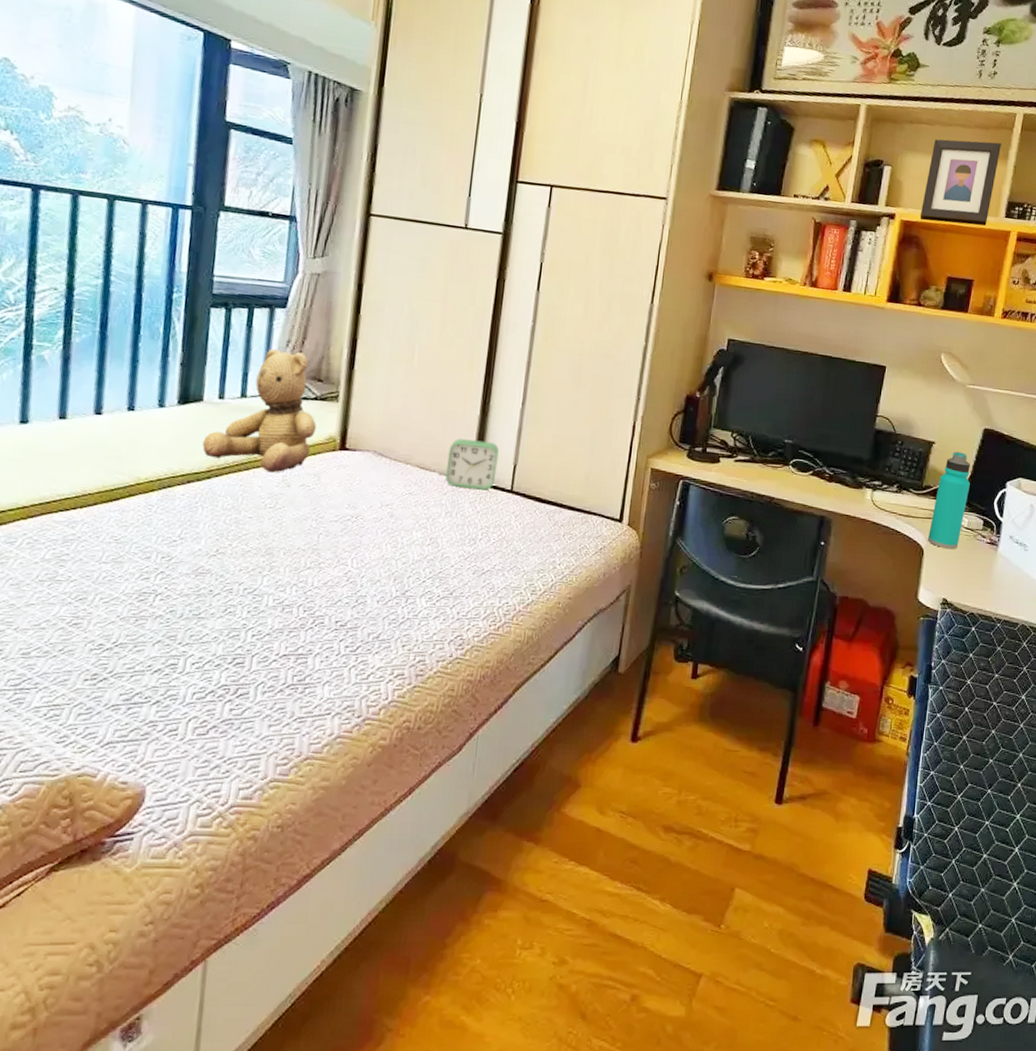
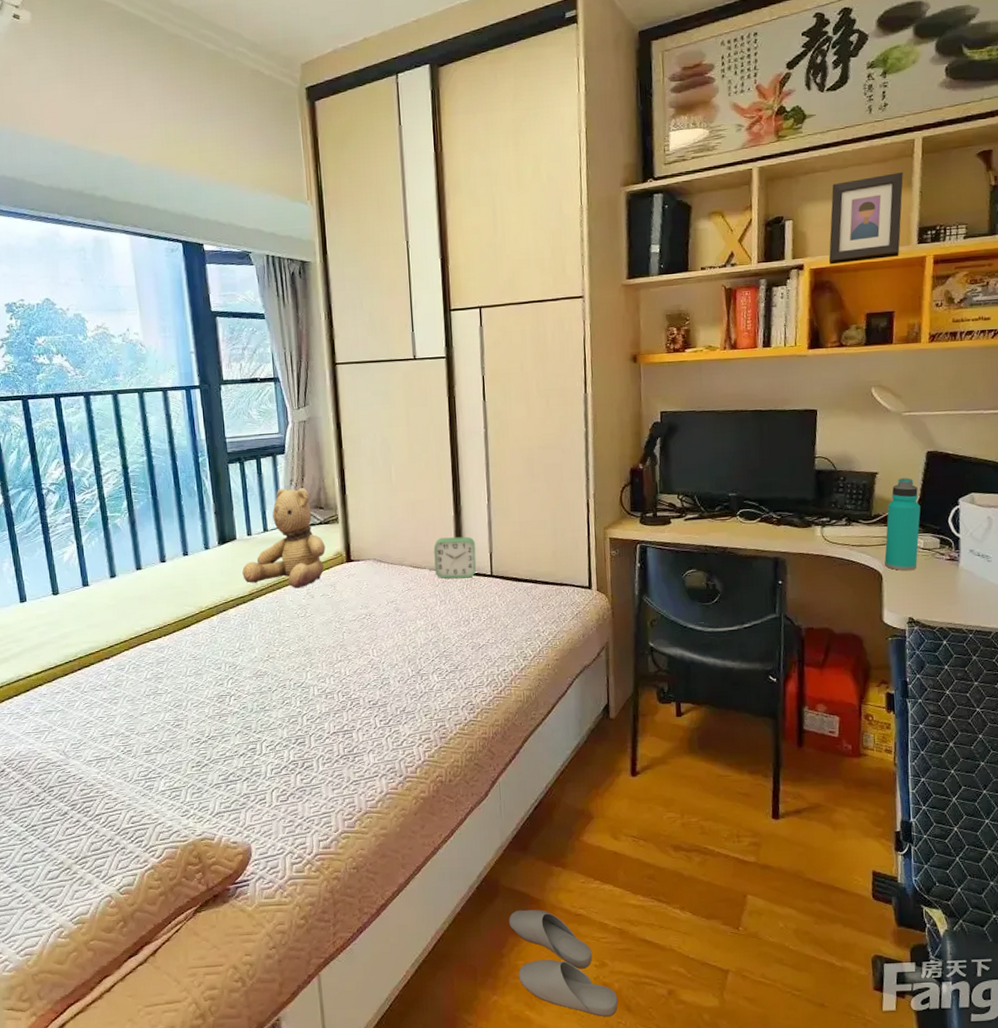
slippers: none [460,891,573,1025] -> present [509,909,618,1016]

